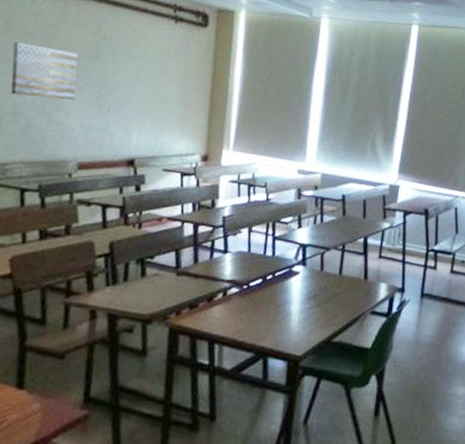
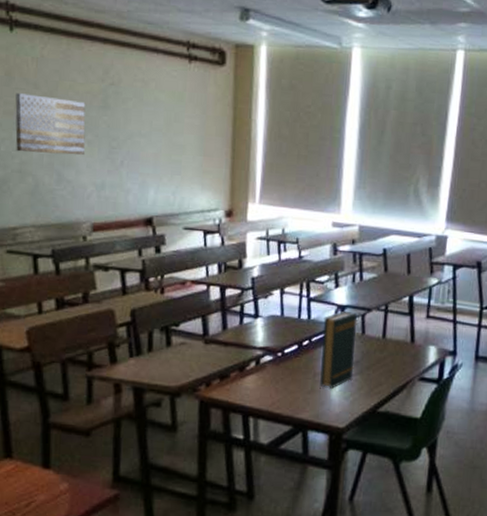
book: none [281,249,317,320] -> present [320,310,358,389]

